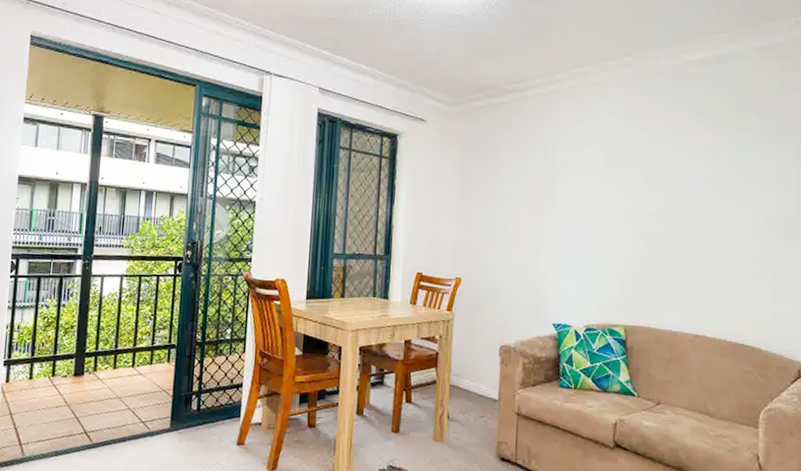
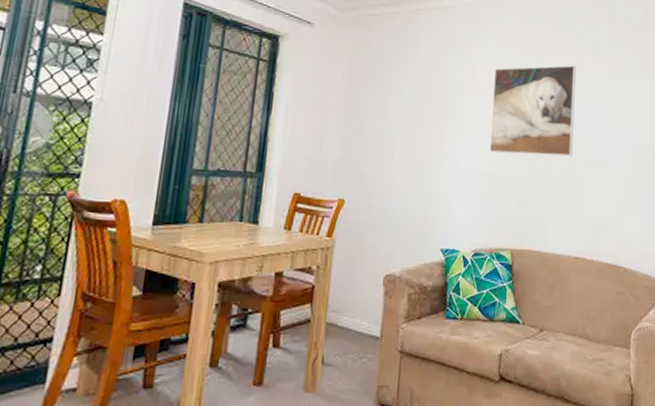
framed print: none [600,139,695,234] -> present [489,65,576,157]

